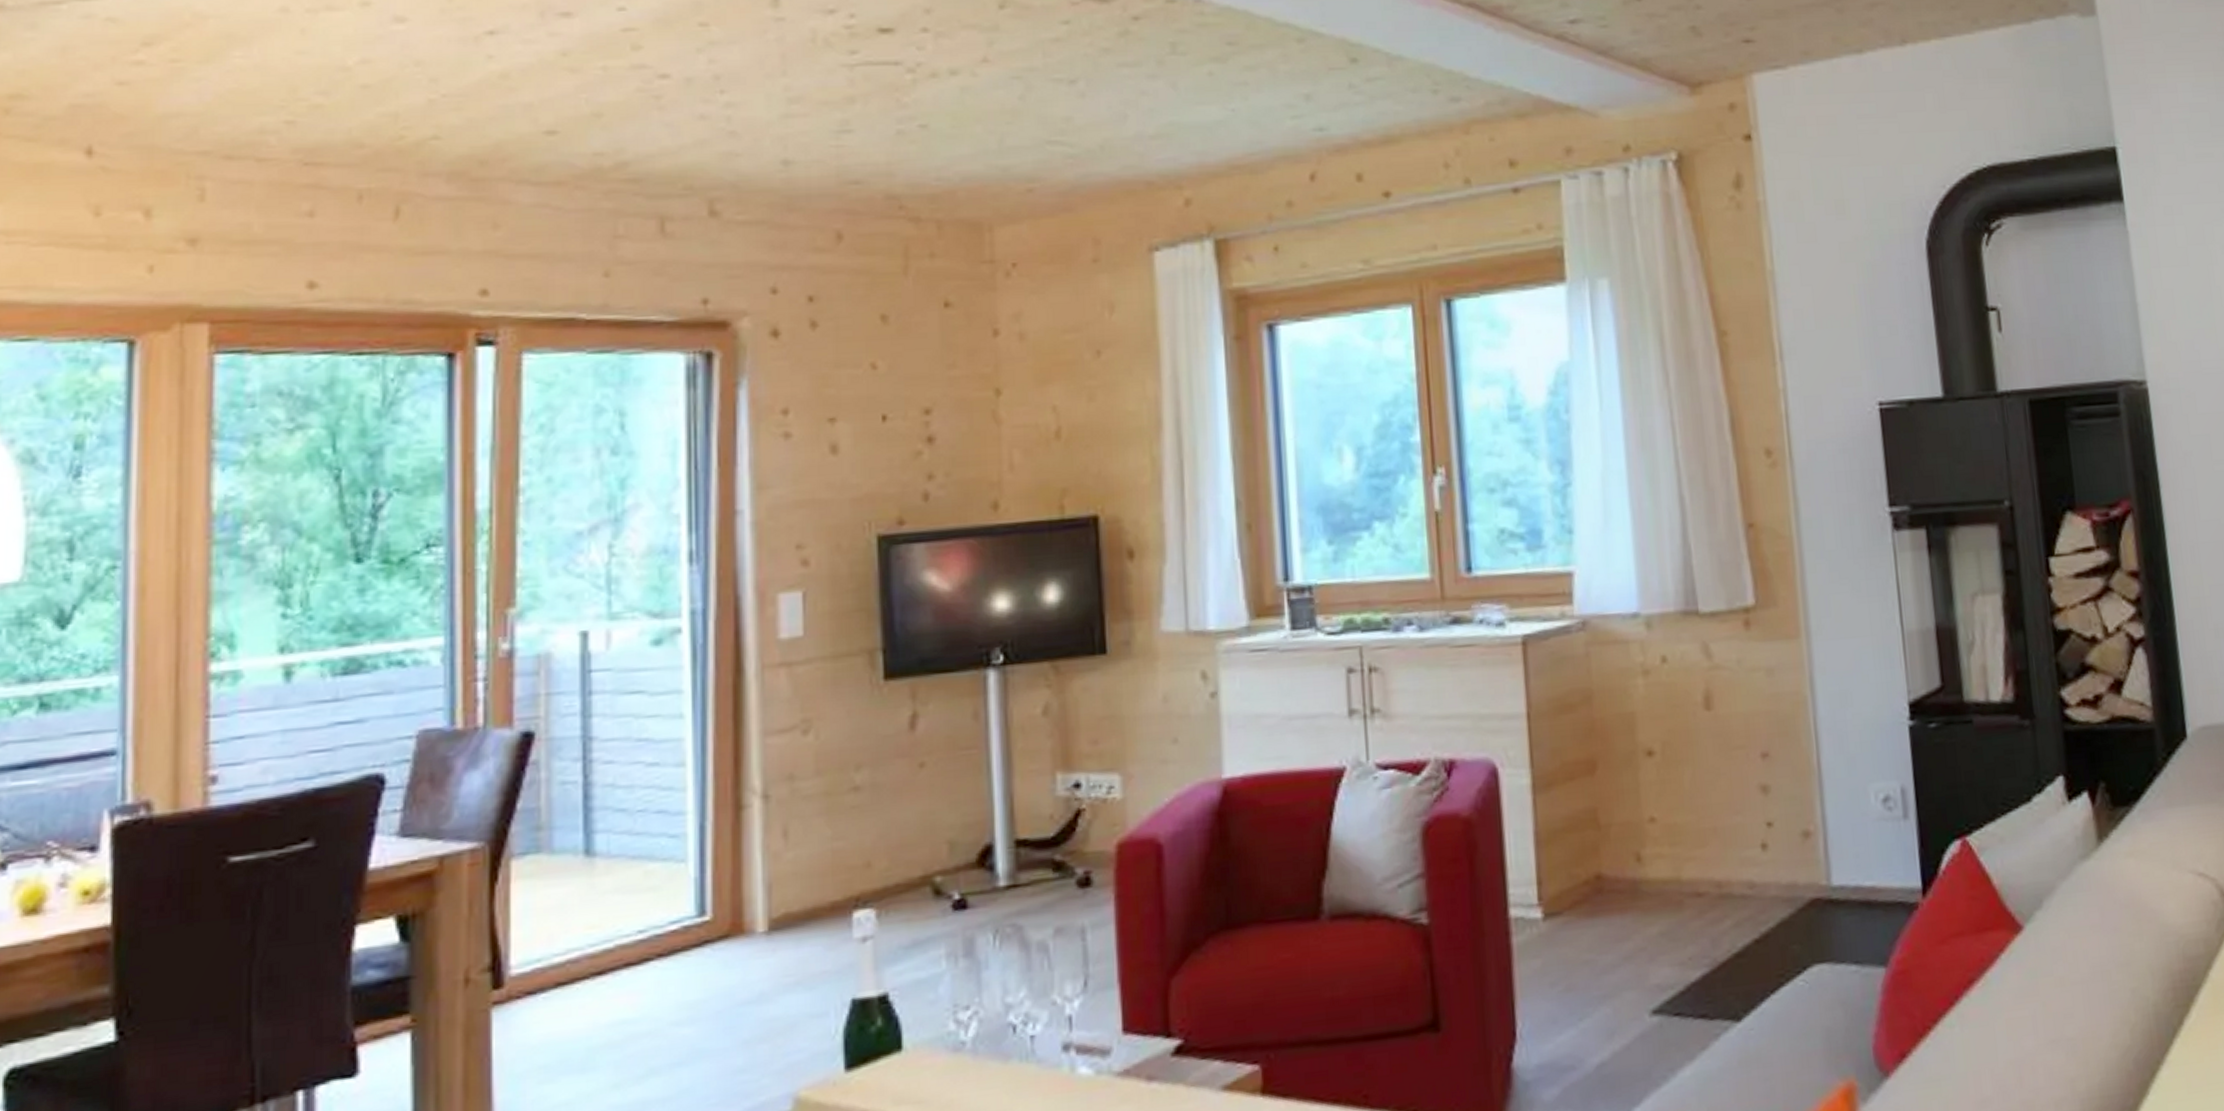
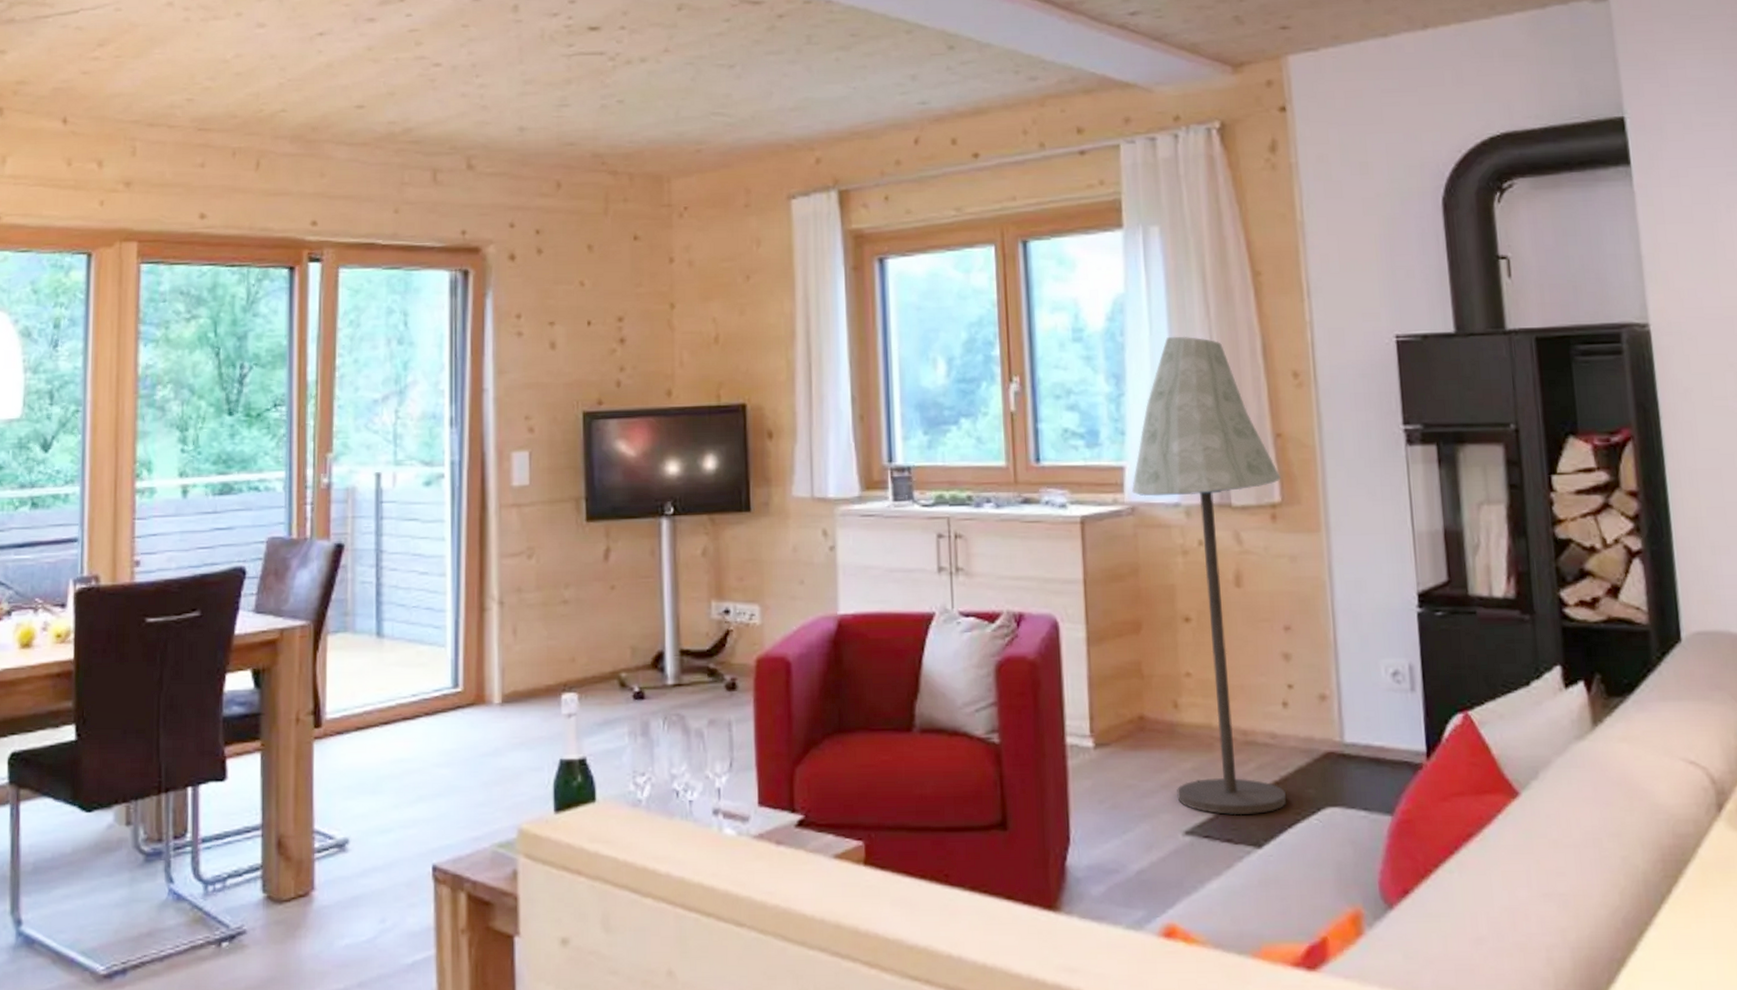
floor lamp: none [1582,410,1768,986] -> present [1132,336,1286,816]

